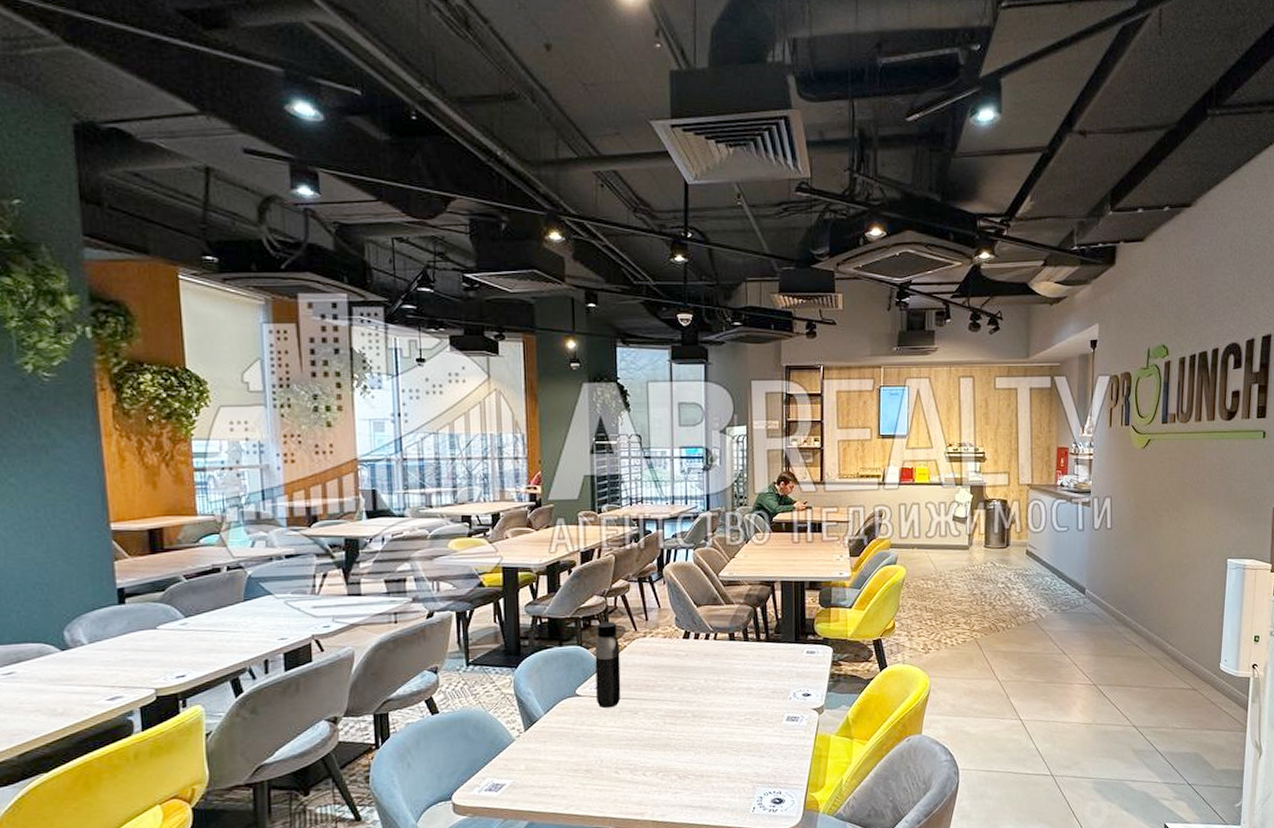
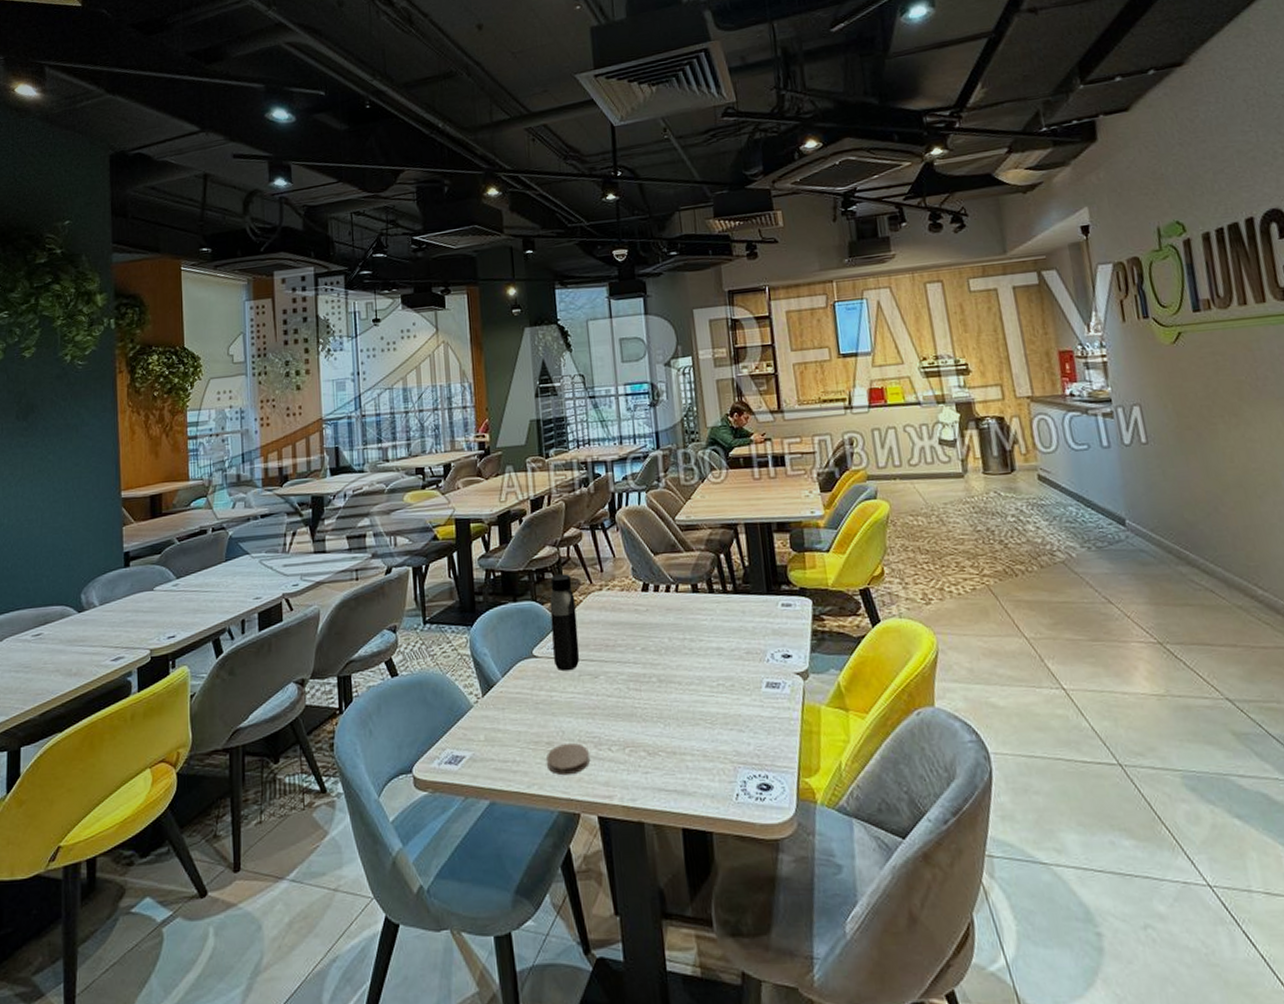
coaster: none [584,770,626,798] -> present [546,743,590,776]

